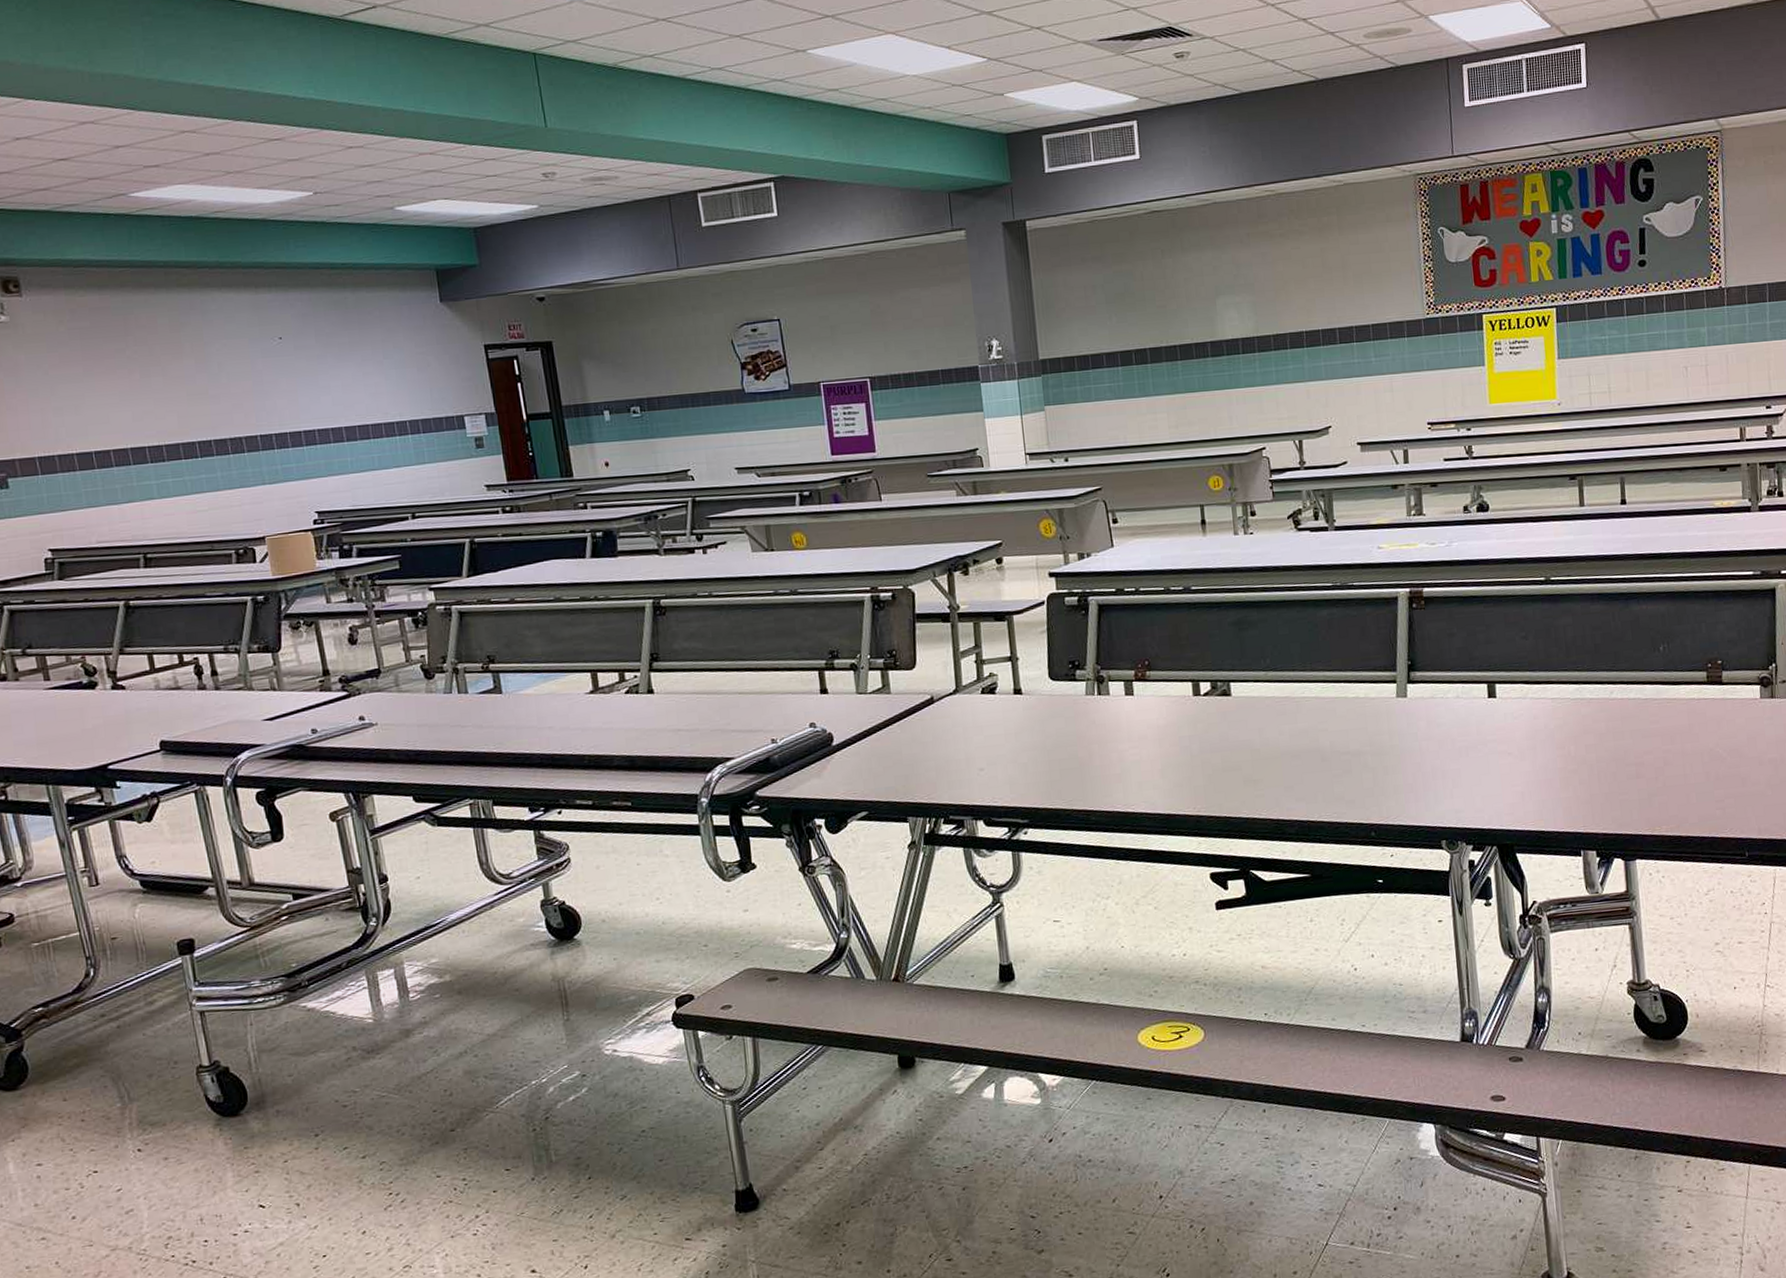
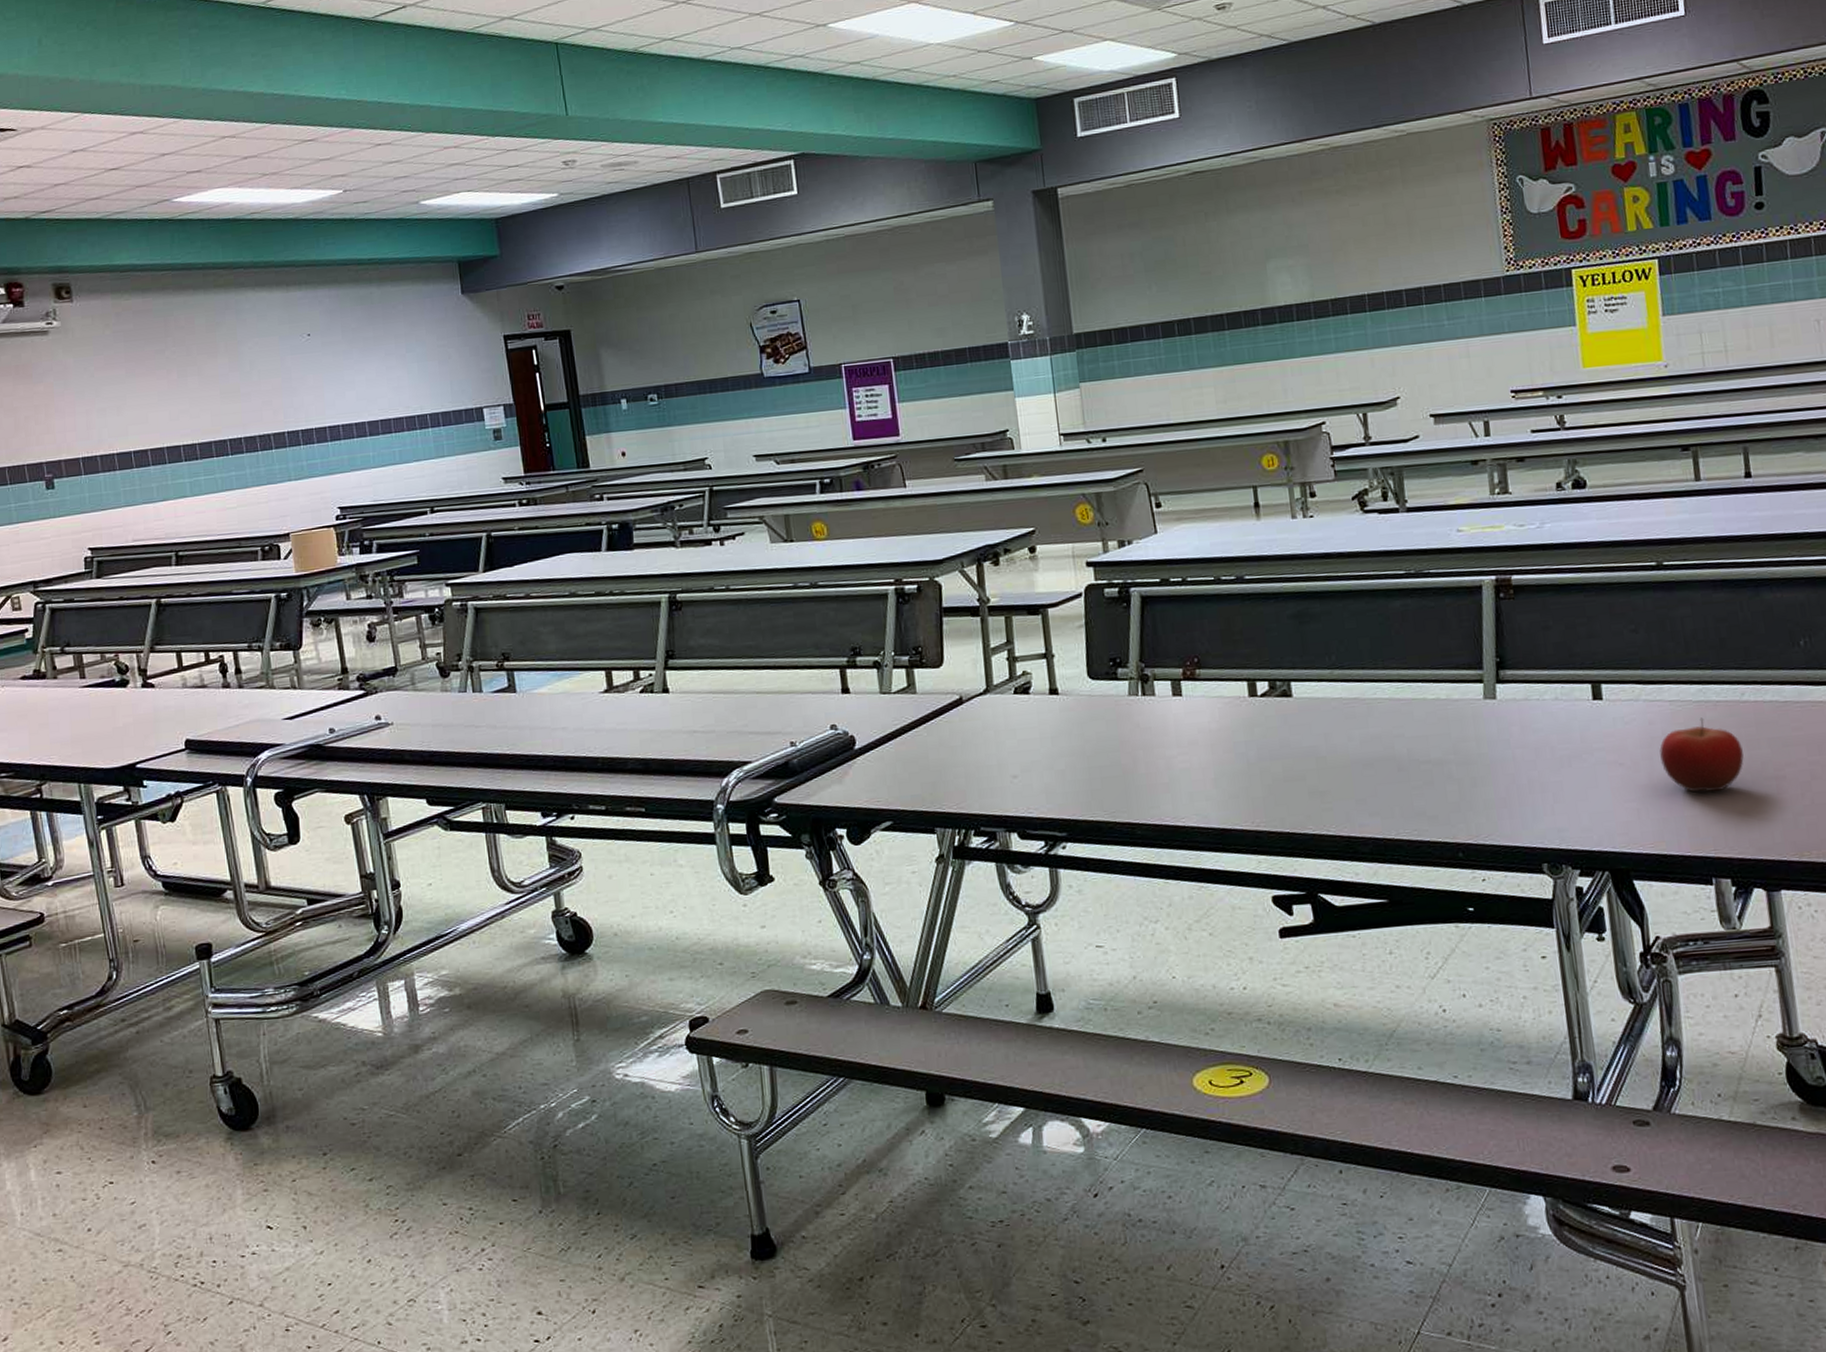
fruit: none [1542,713,1611,778] -> present [1659,717,1744,793]

